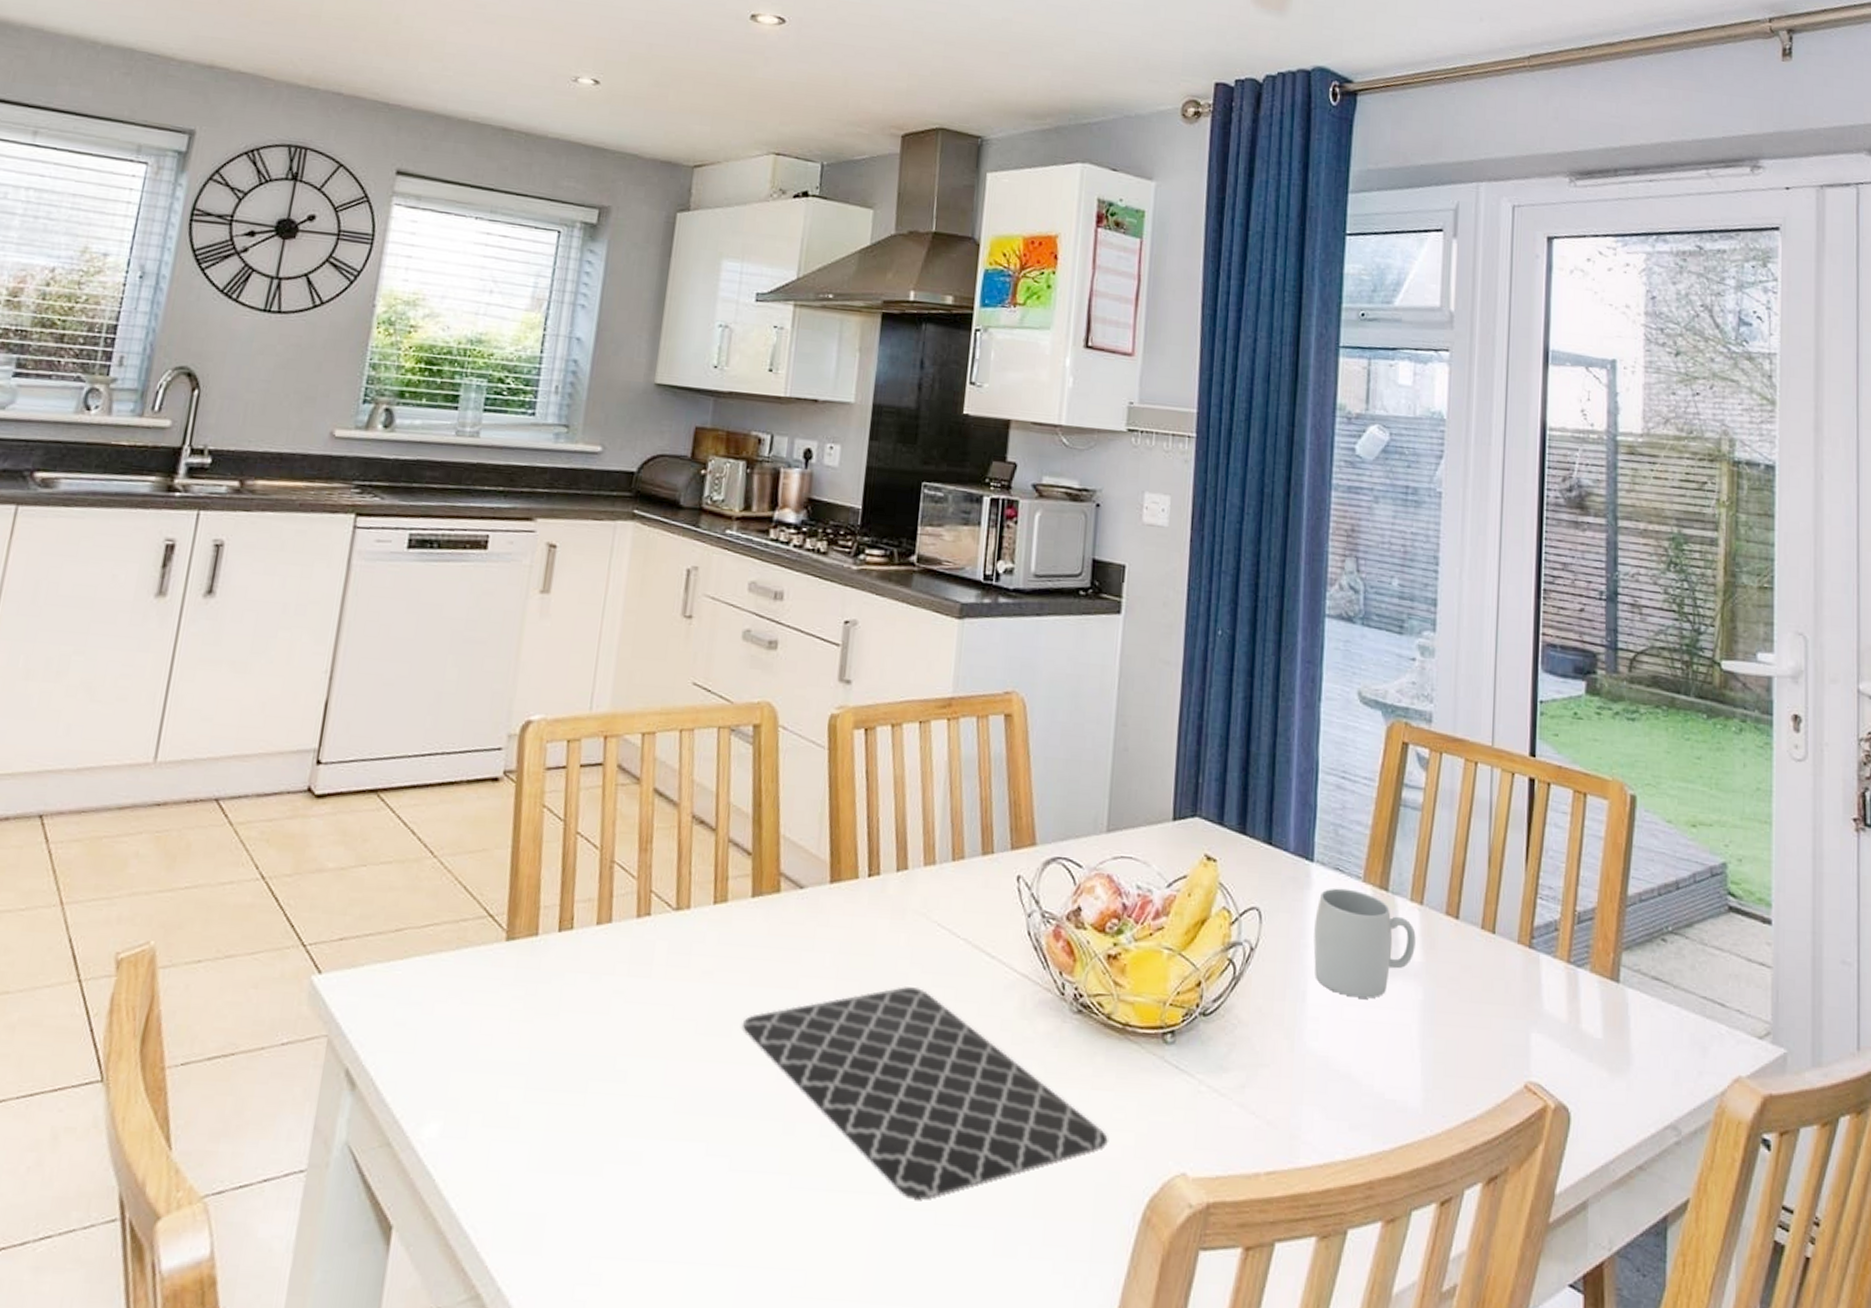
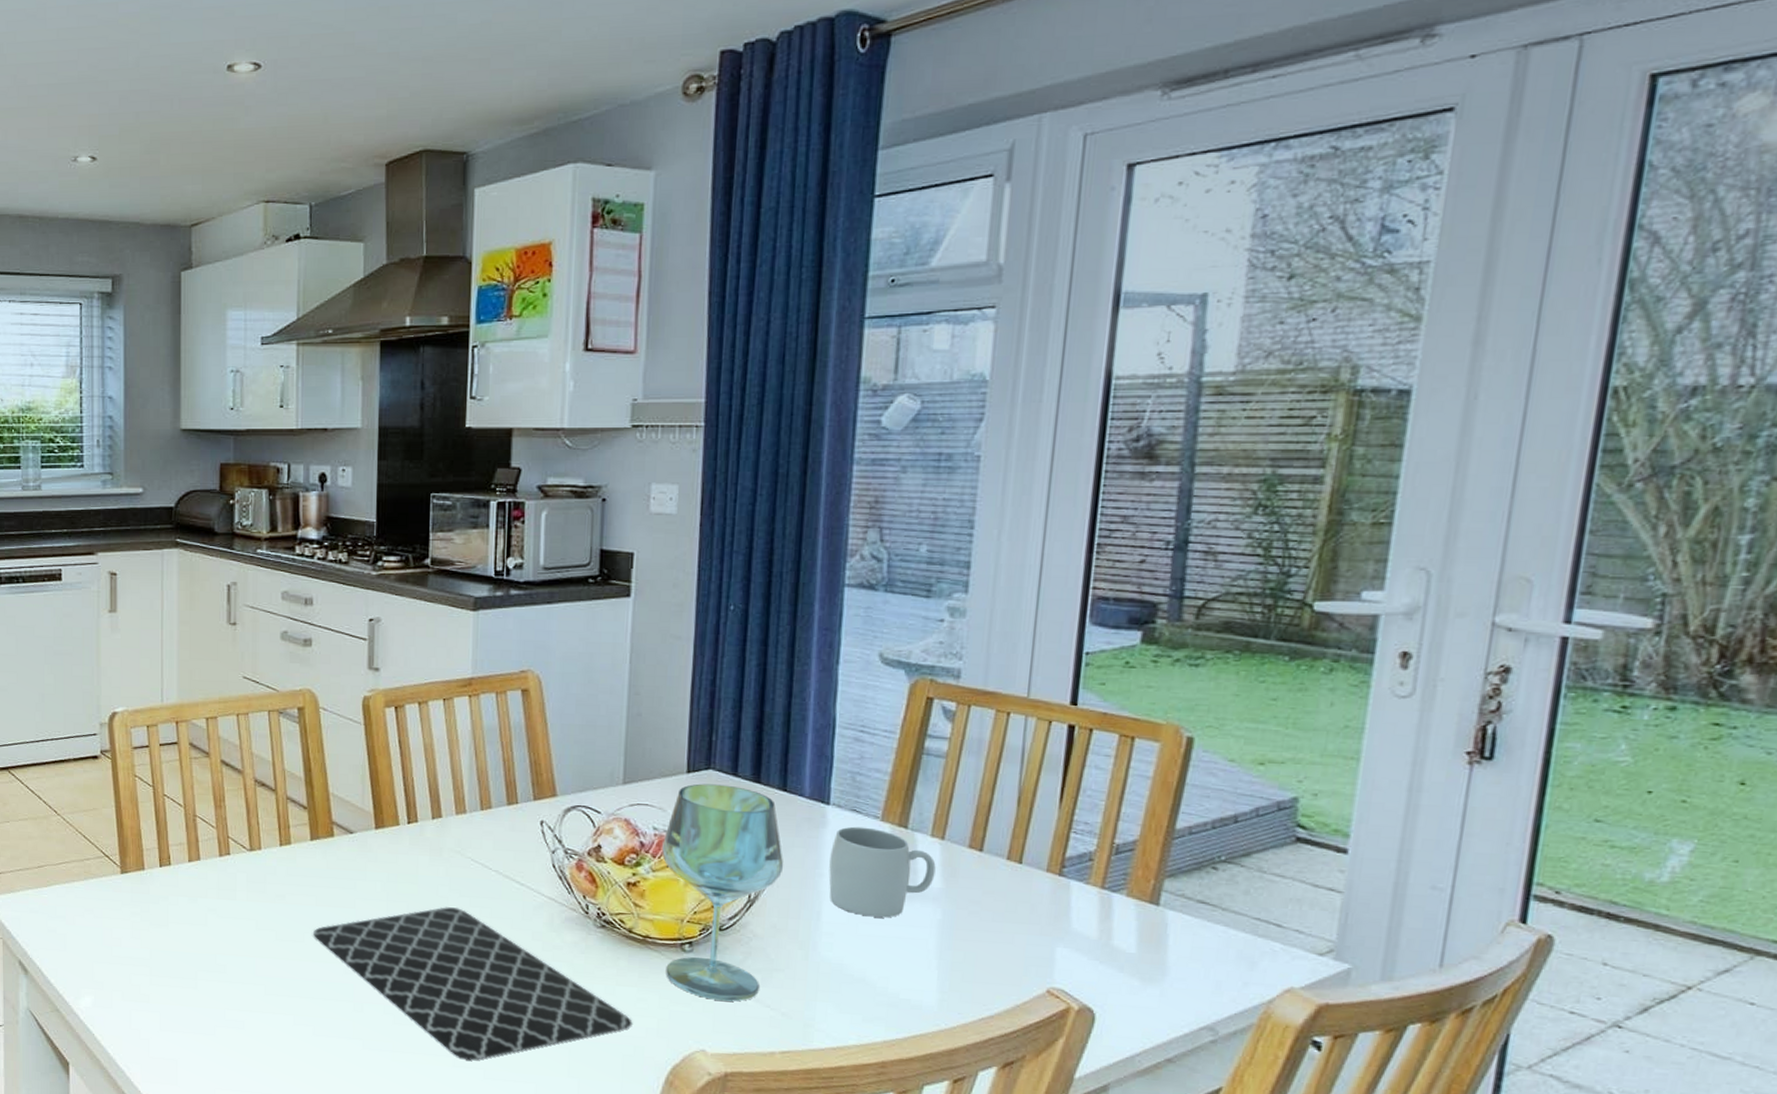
wine glass: none [1144,833,1269,1108] -> present [661,783,784,1002]

